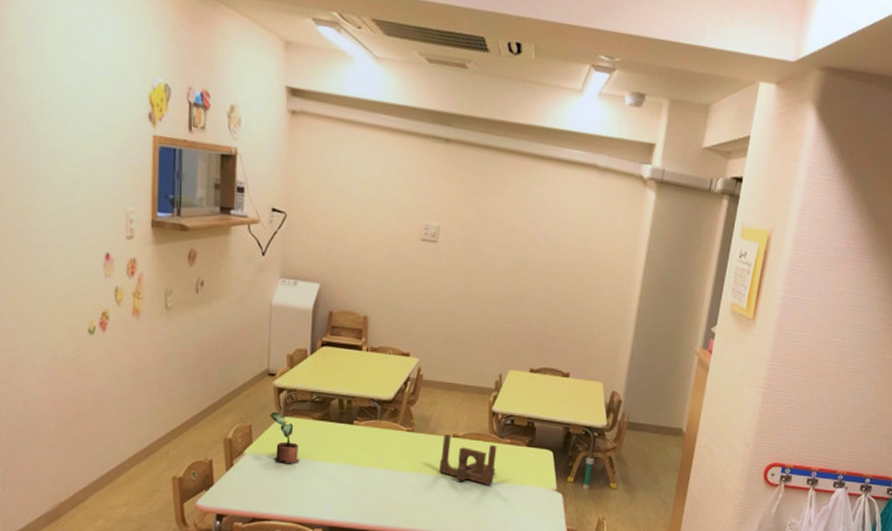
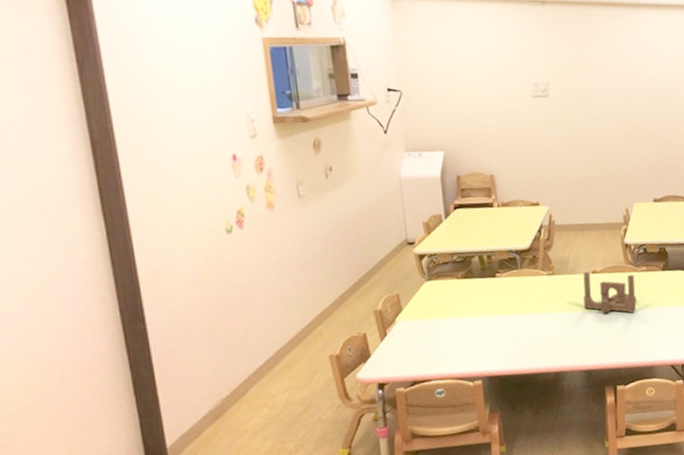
potted plant: present [269,411,299,464] -> none [414,277,450,325]

